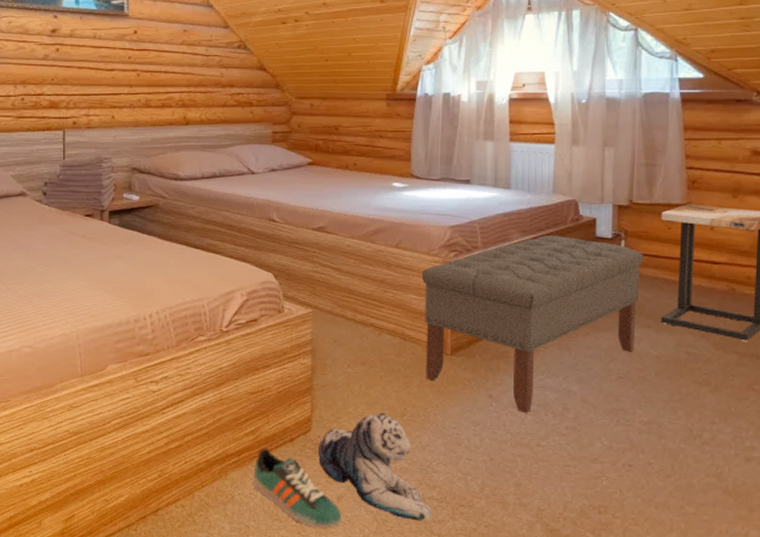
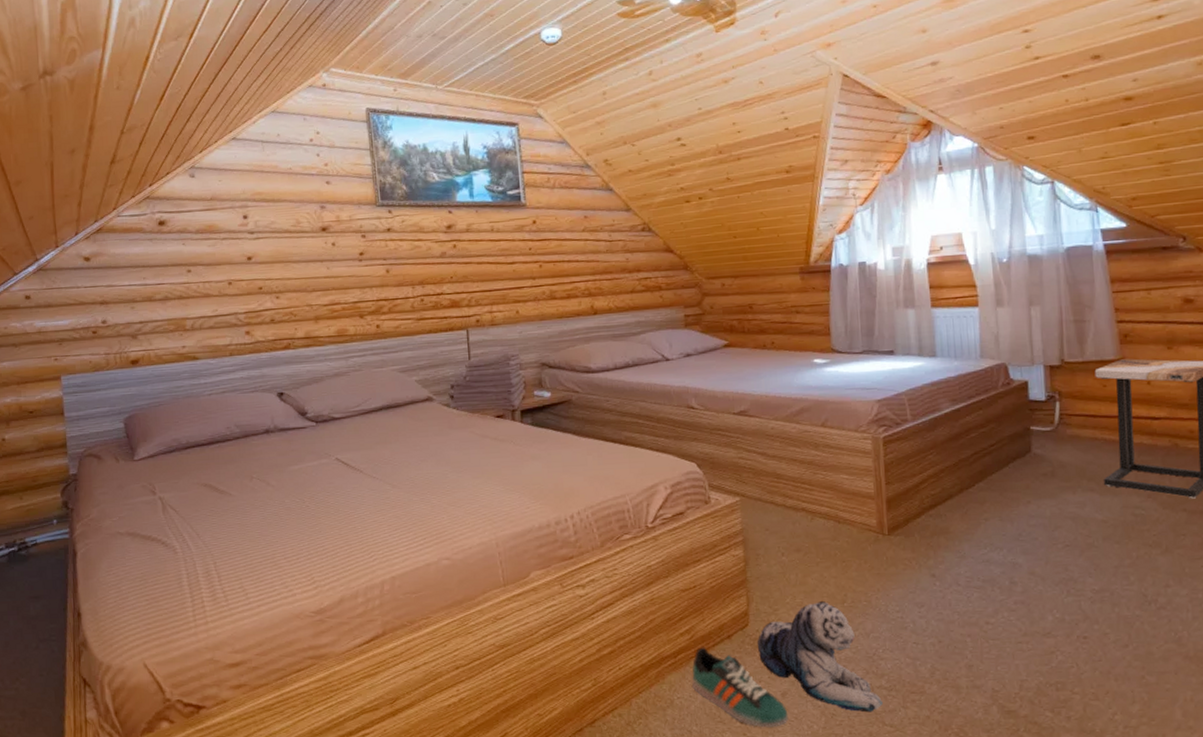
bench: present [421,236,644,414] -> none [851,402,1081,591]

